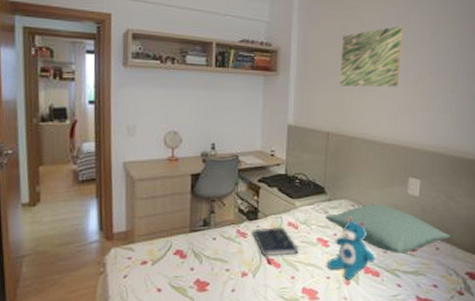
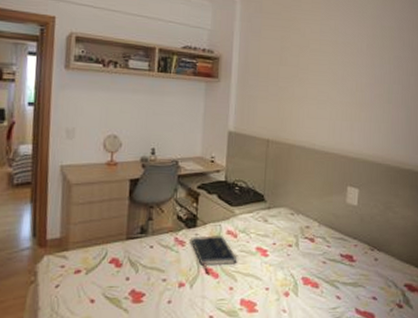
pillow: present [325,204,451,253] -> none [265,212,389,264]
teddy bear: present [327,215,375,280] -> none [266,224,314,292]
wall art: present [339,25,403,88] -> none [279,37,341,97]

